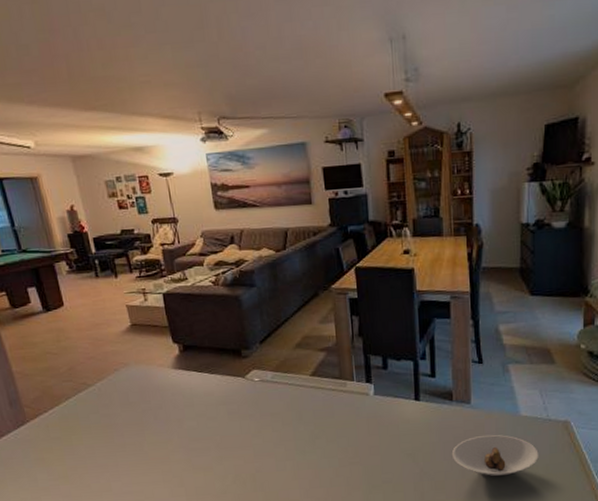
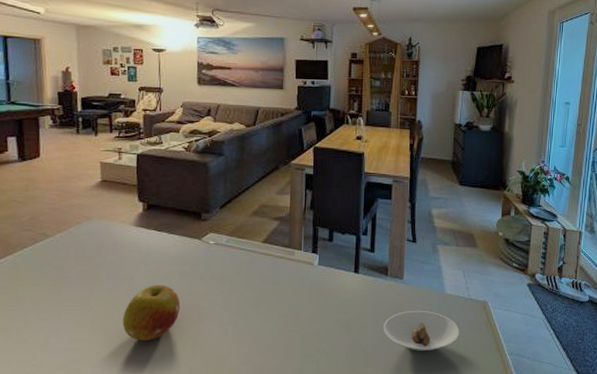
fruit: none [178,425,234,481] -> present [122,285,180,341]

